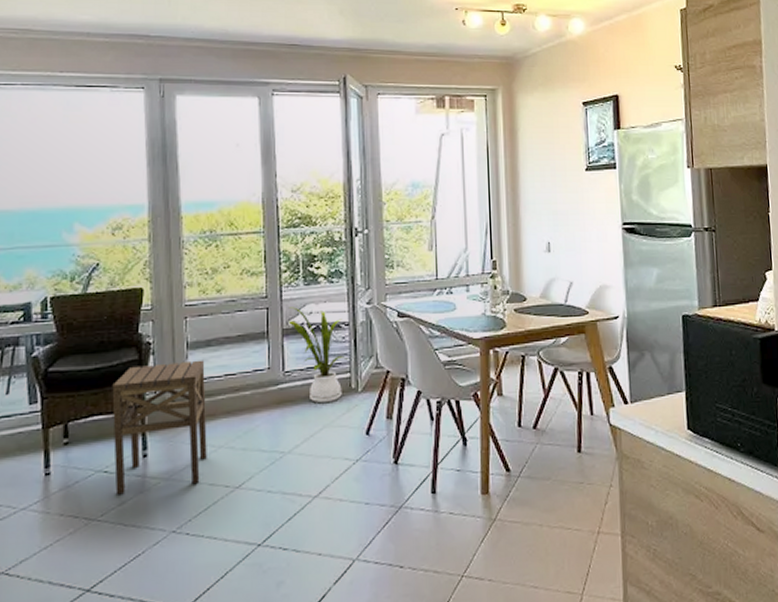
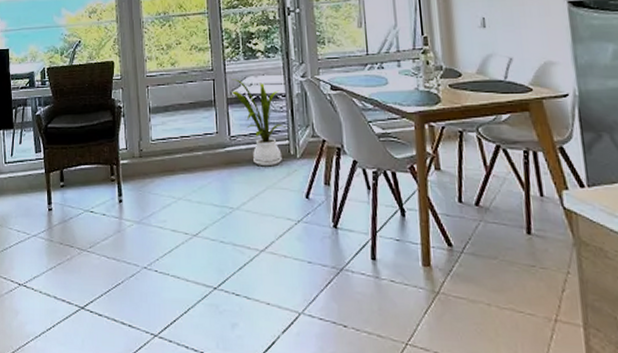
side table: present [112,360,207,495] -> none [94,123,169,232]

